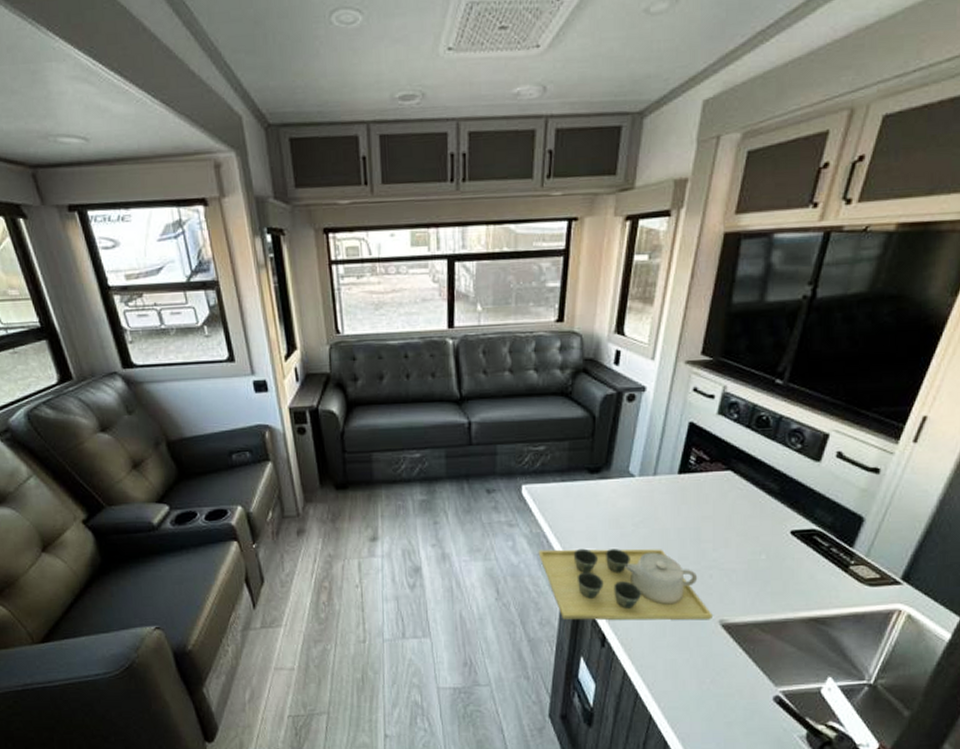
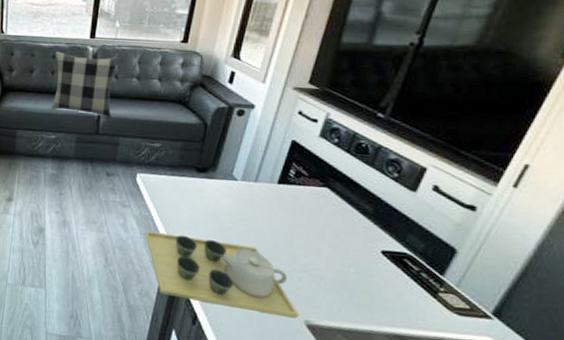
pillow: none [408,348,487,423] -> present [51,51,120,118]

